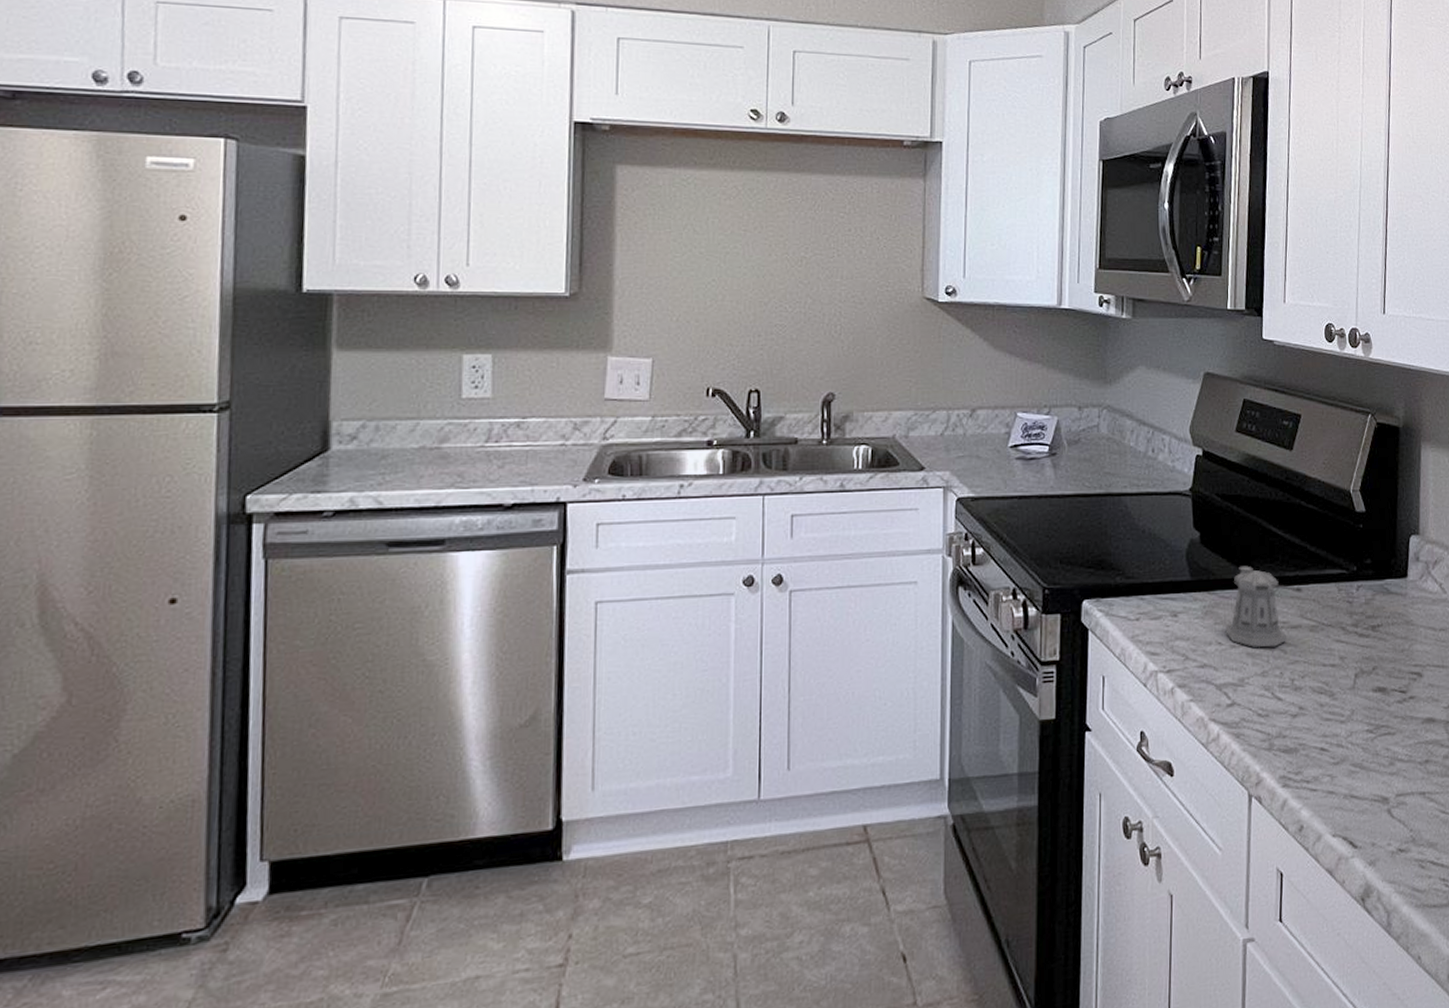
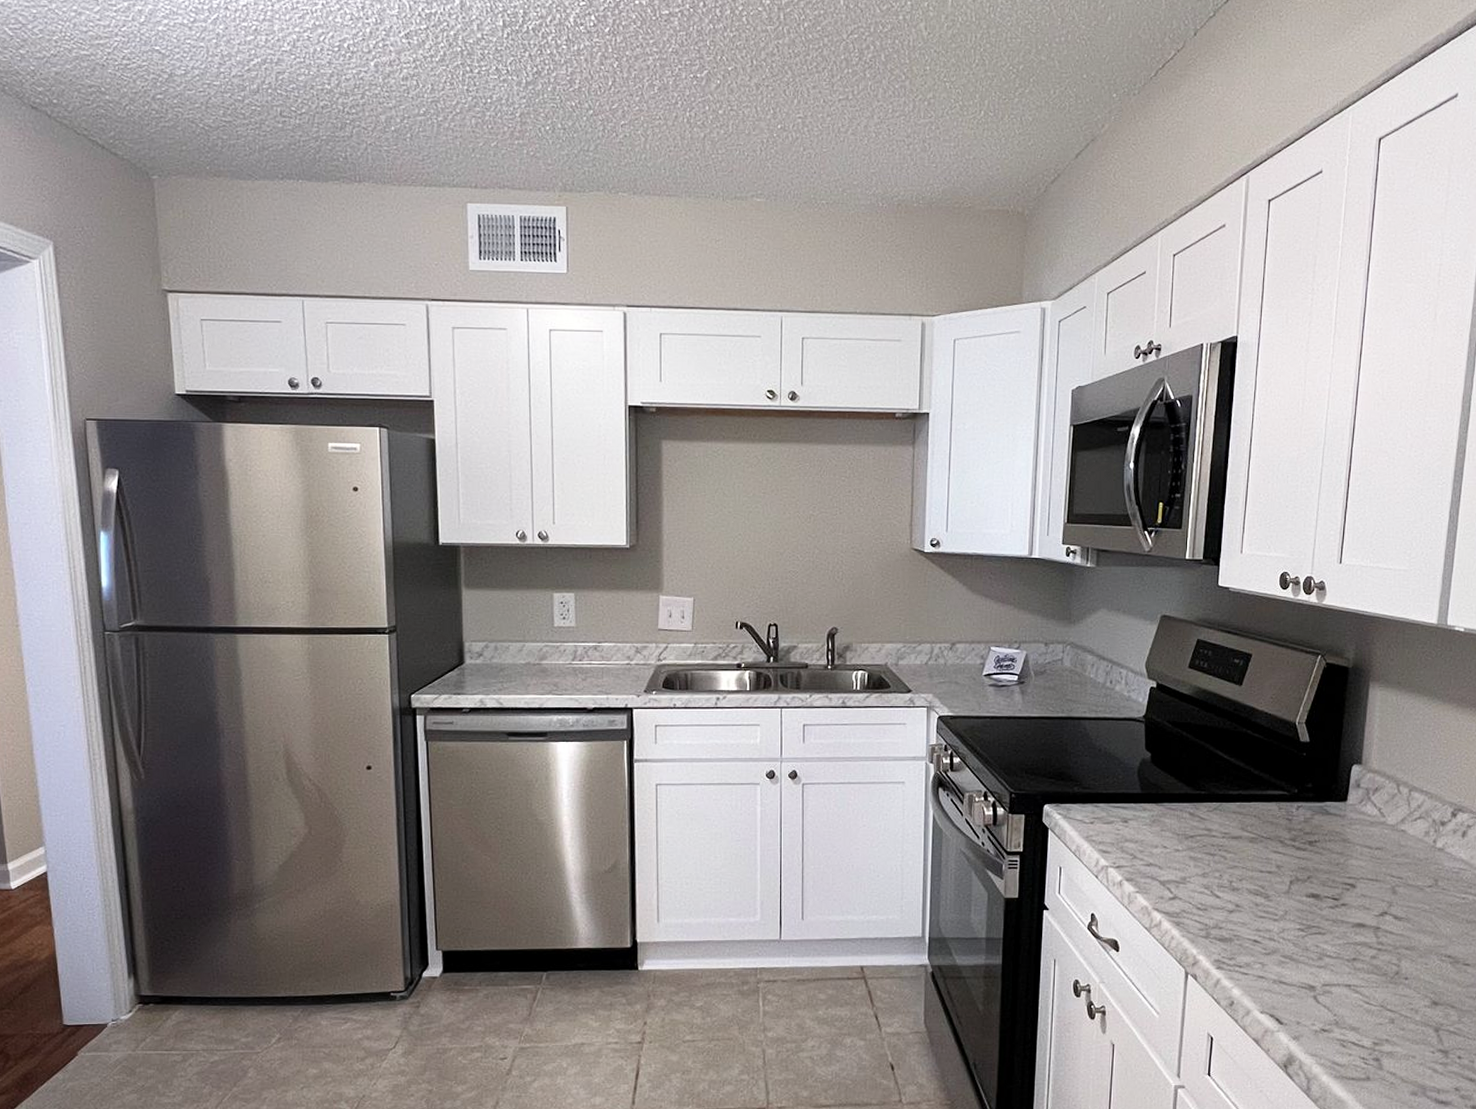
pepper shaker: present [1227,566,1303,648] -> none [1172,783,1245,853]

